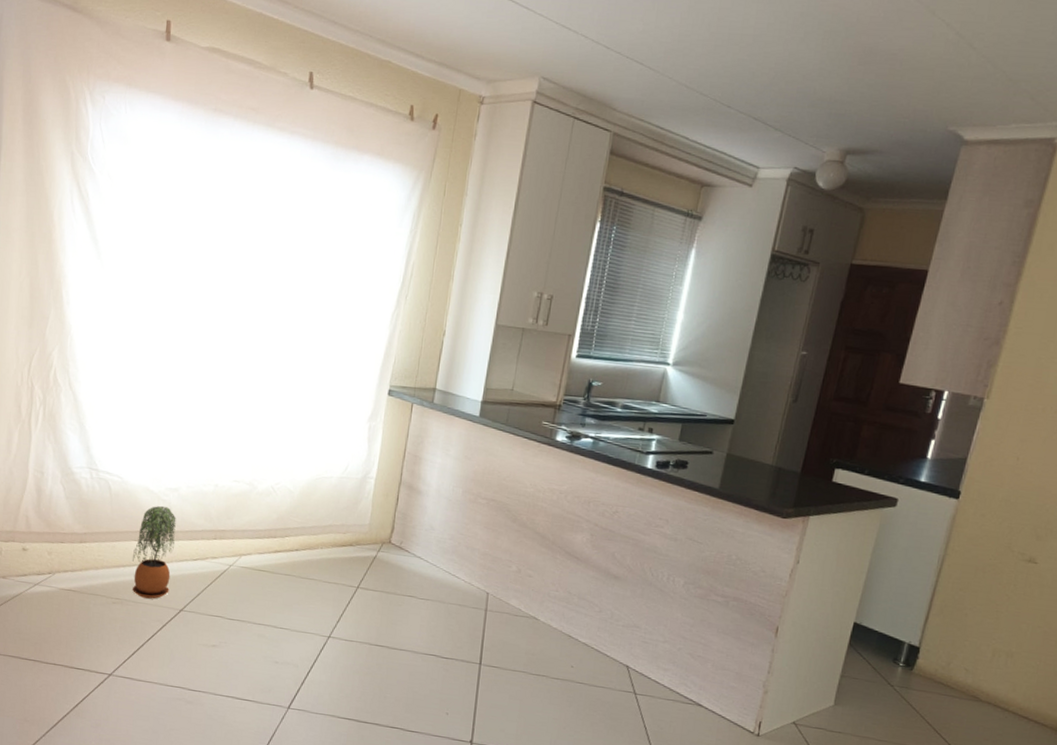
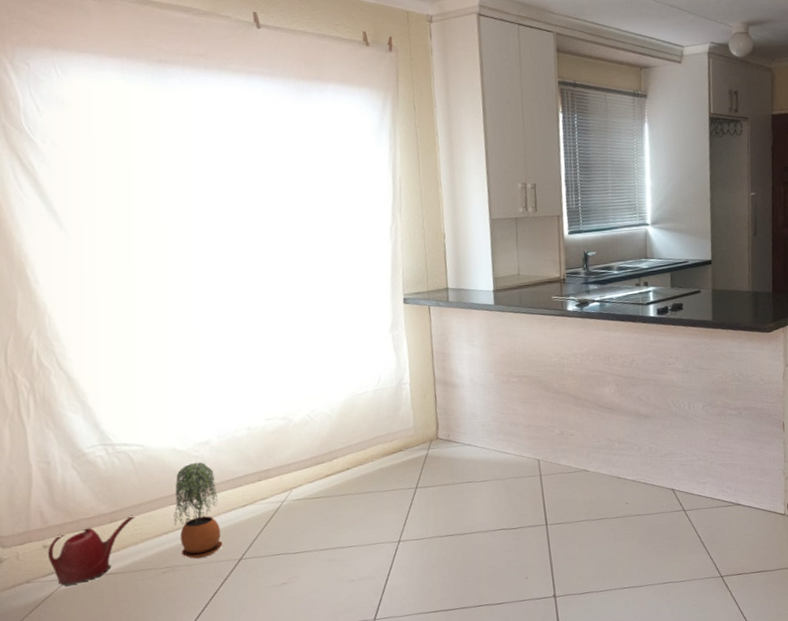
watering can: none [24,540,101,591] -> present [47,515,135,587]

